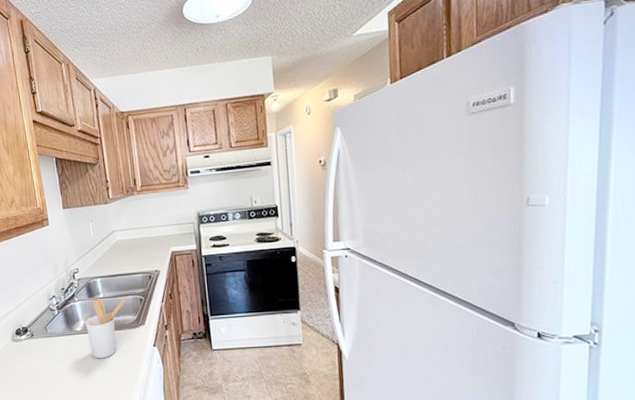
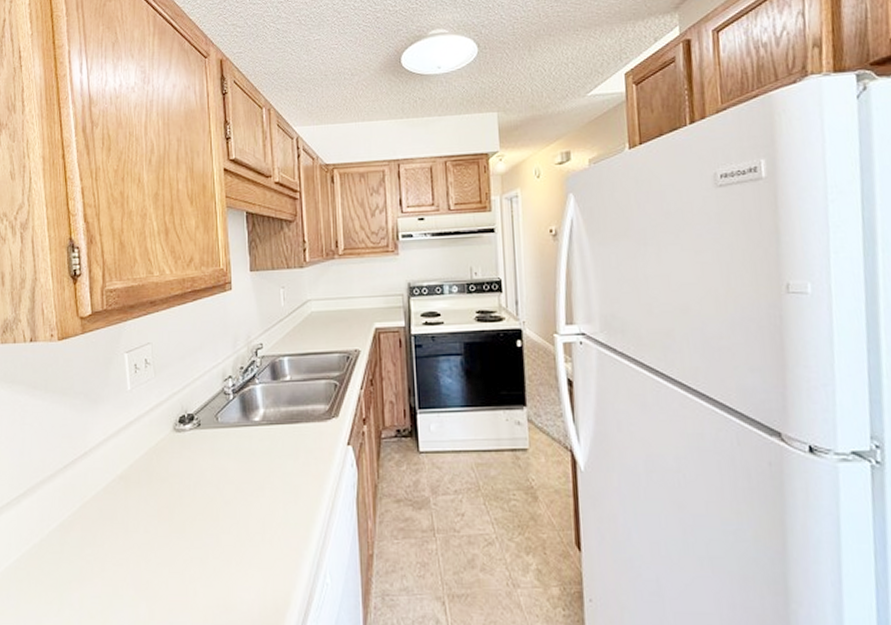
utensil holder: present [86,298,126,359] -> none [267,381,317,458]

